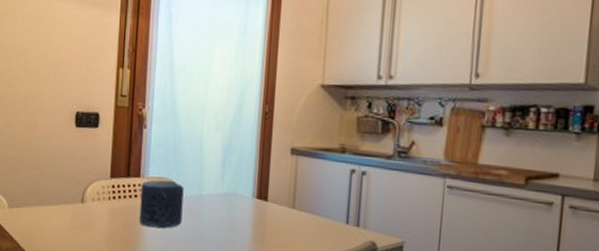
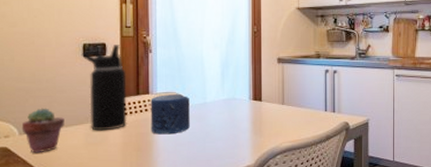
potted succulent: none [11,180,52,231] -> present [21,108,65,153]
water bottle: none [73,115,118,215] -> present [81,45,127,131]

